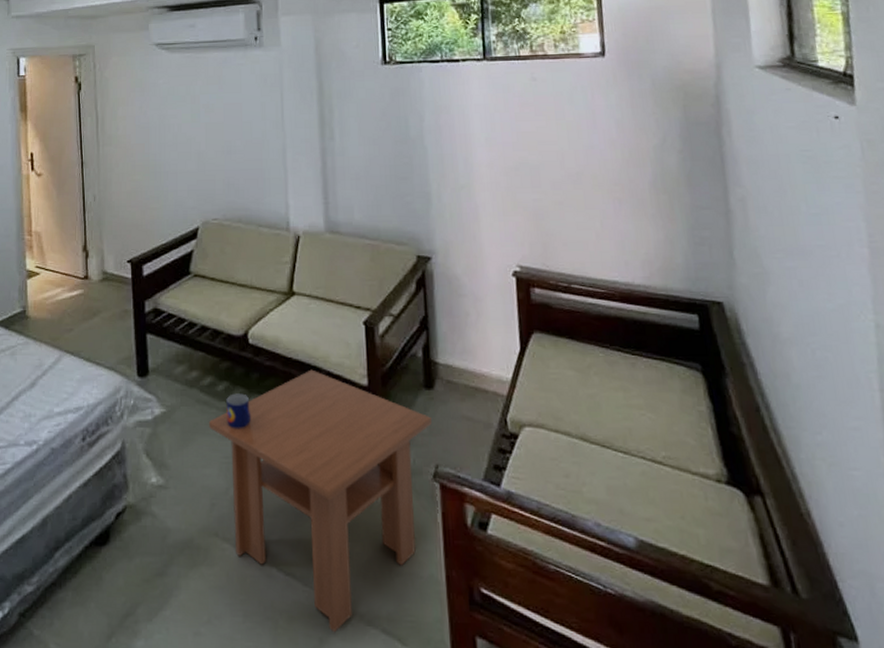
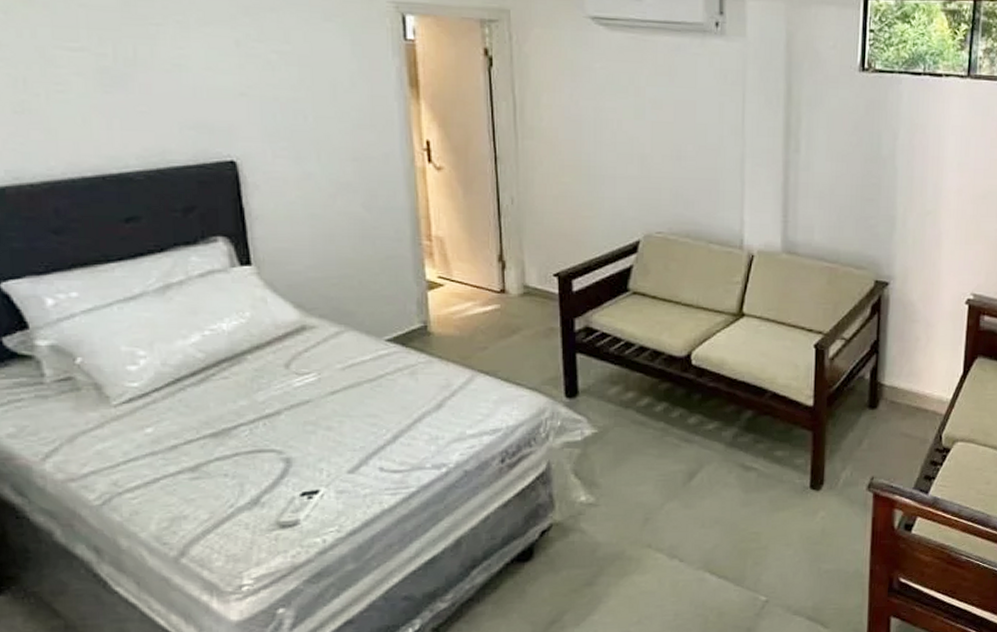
coffee table: present [208,369,432,633] -> none [644,390,872,623]
mug: present [226,393,251,429] -> none [664,414,690,448]

